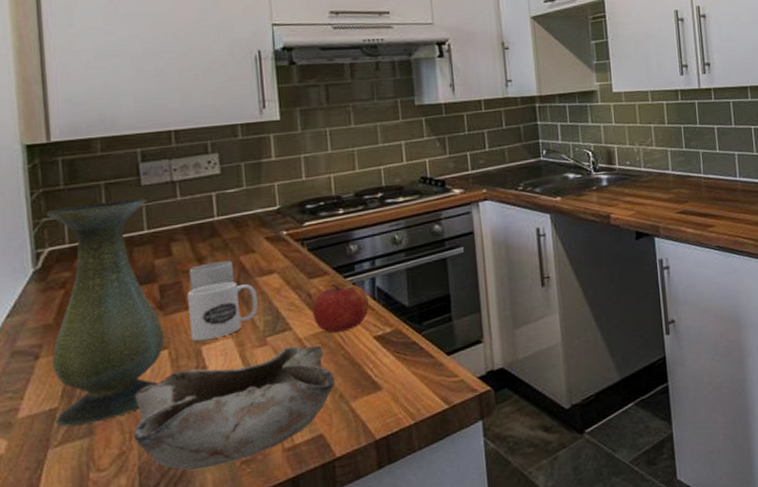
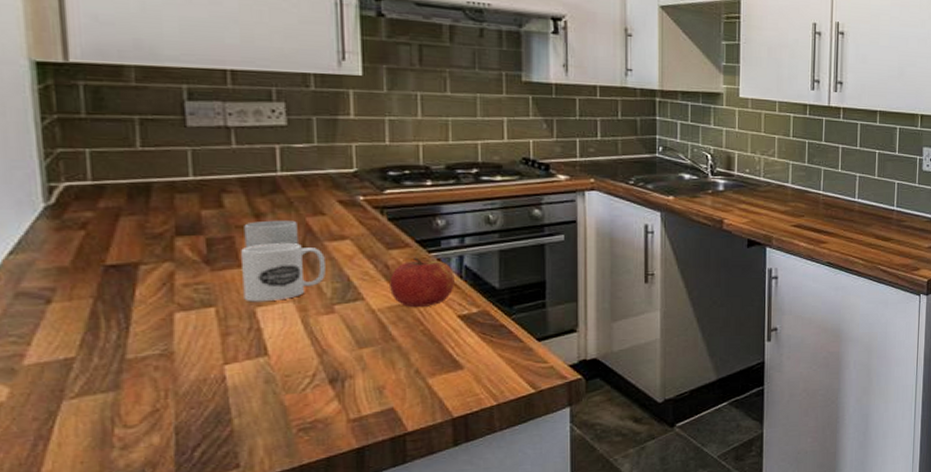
vase: present [45,198,164,427] -> none [61,139,211,378]
bowl: present [133,345,334,471] -> none [170,317,410,434]

